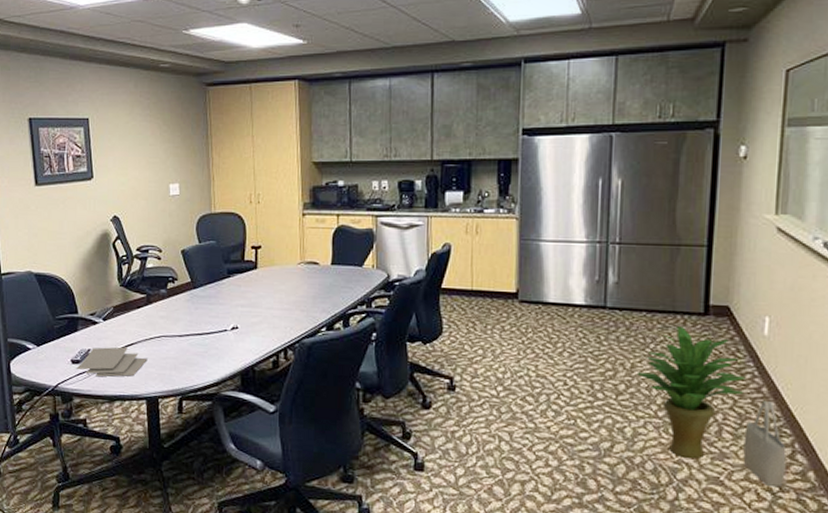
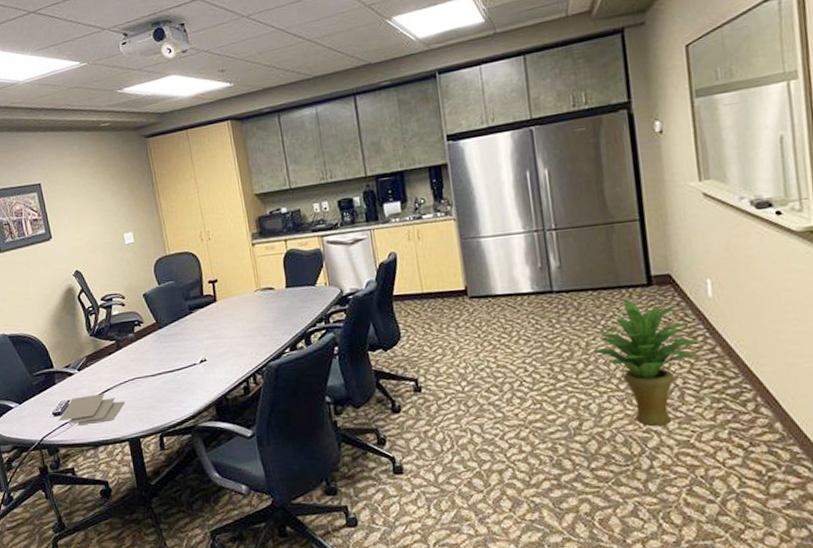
shopping bag: present [743,401,787,487] -> none [706,360,754,442]

